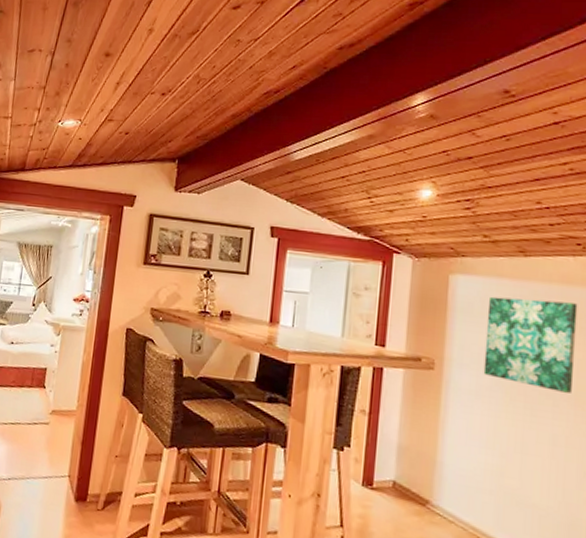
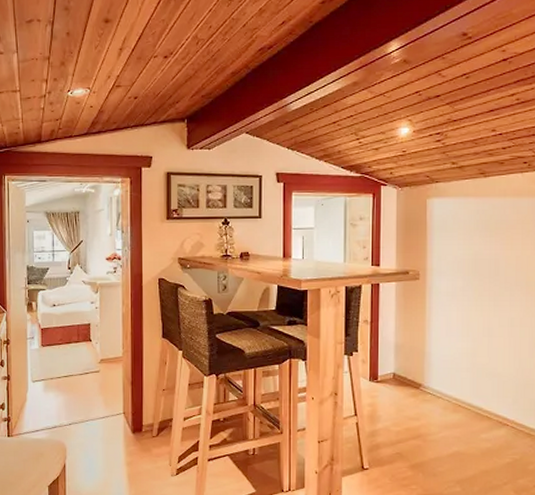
wall art: present [483,296,578,394] -> none [457,212,526,285]

